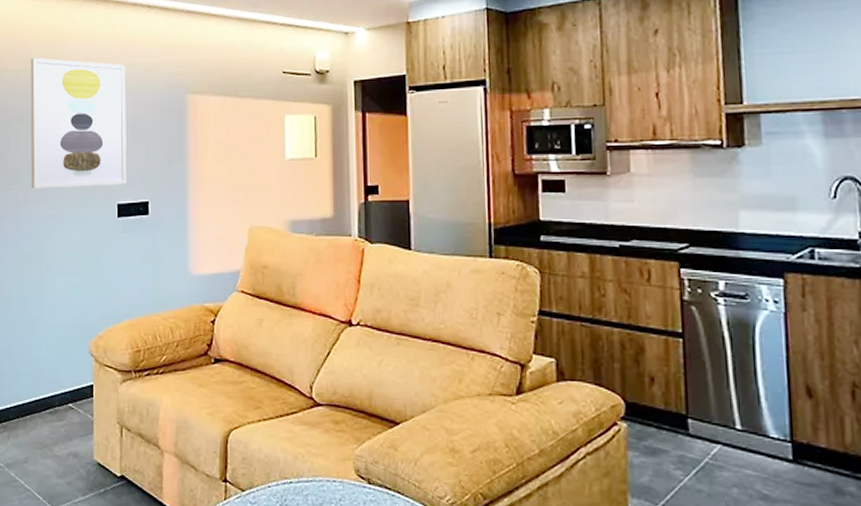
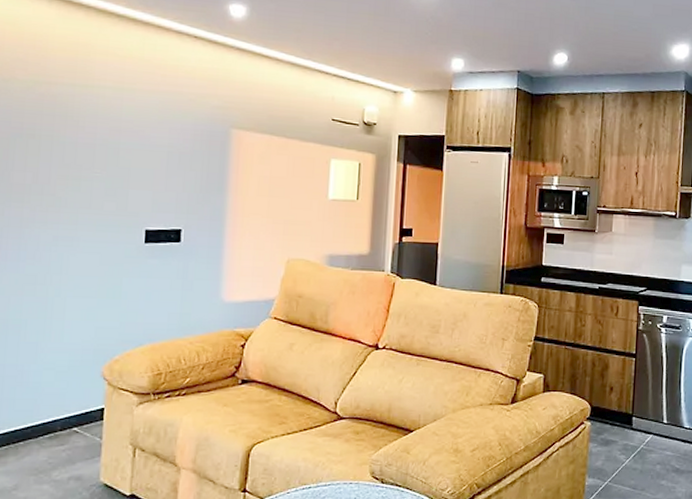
wall art: present [30,57,126,189] -> none [40,69,164,211]

